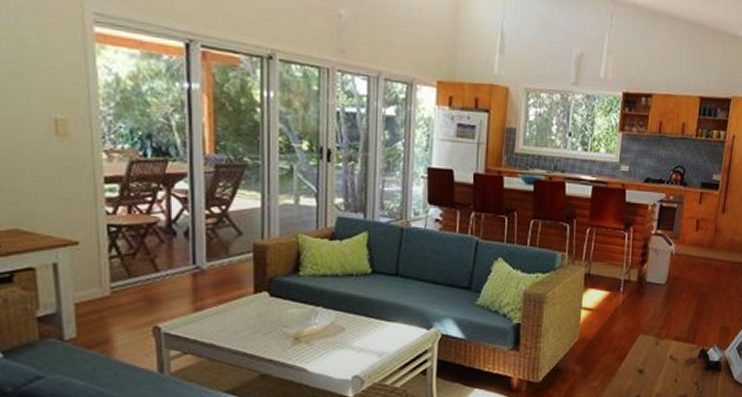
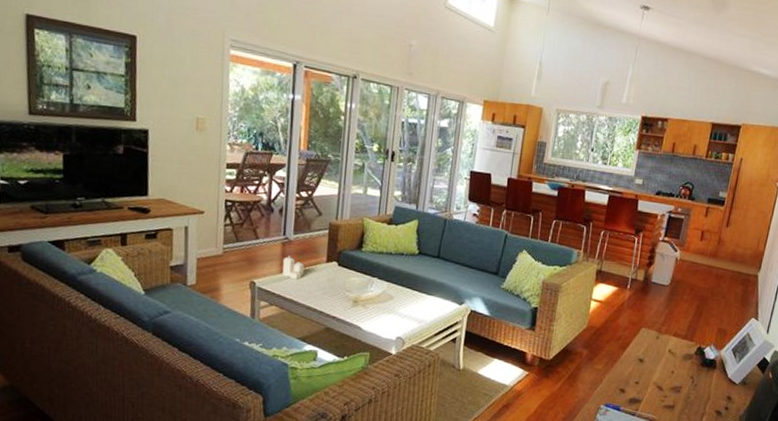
candle: none [195,289,225,318] -> present [282,255,304,279]

